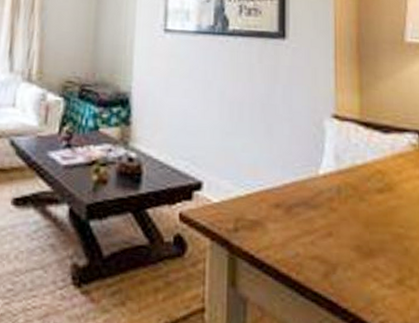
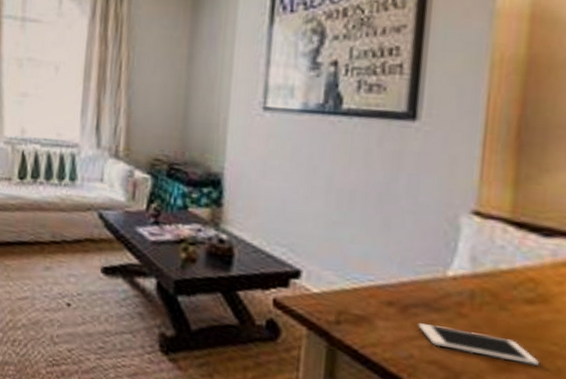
cell phone: none [300,221,392,248] -> present [418,323,539,366]

